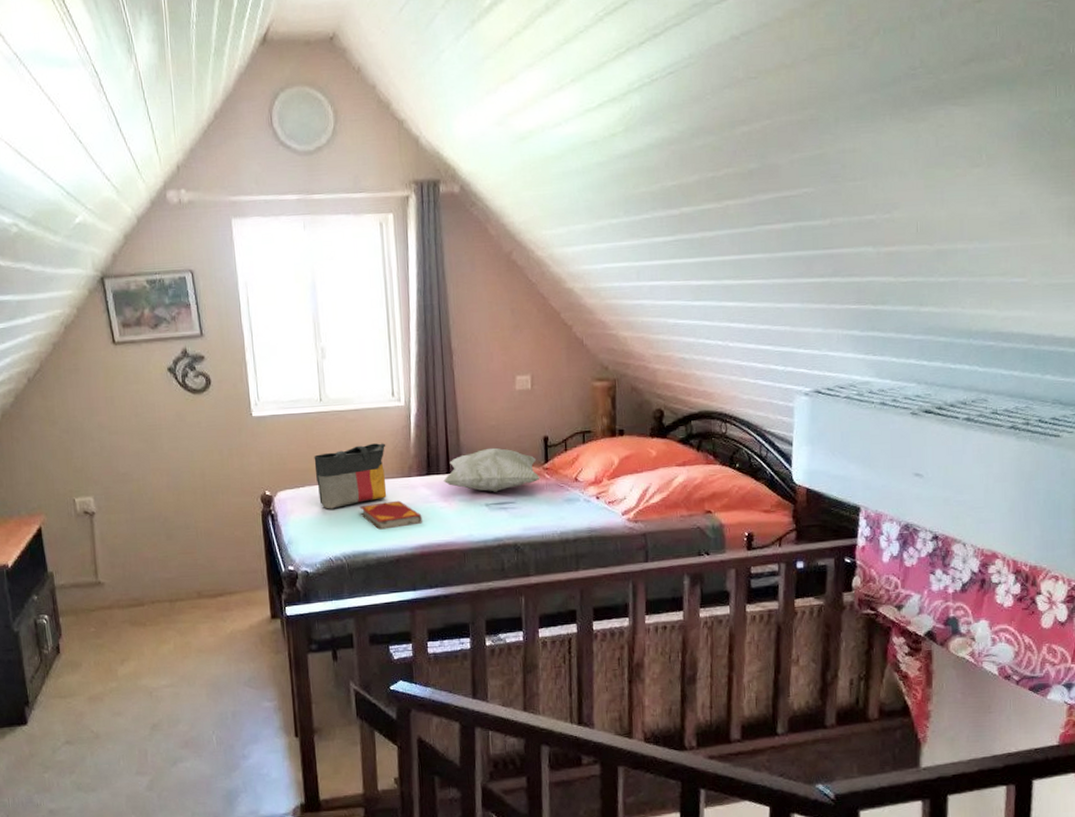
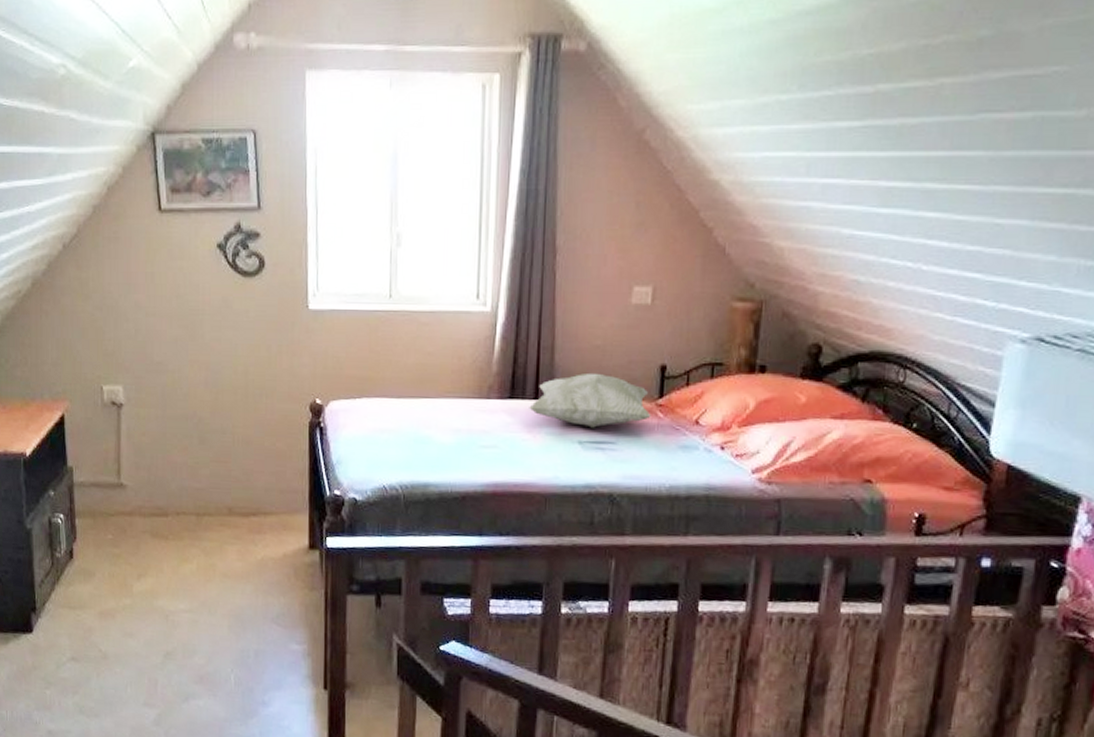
tote bag: present [314,443,387,509] -> none [375,354,464,428]
hardback book: present [359,500,422,530] -> none [424,425,498,459]

